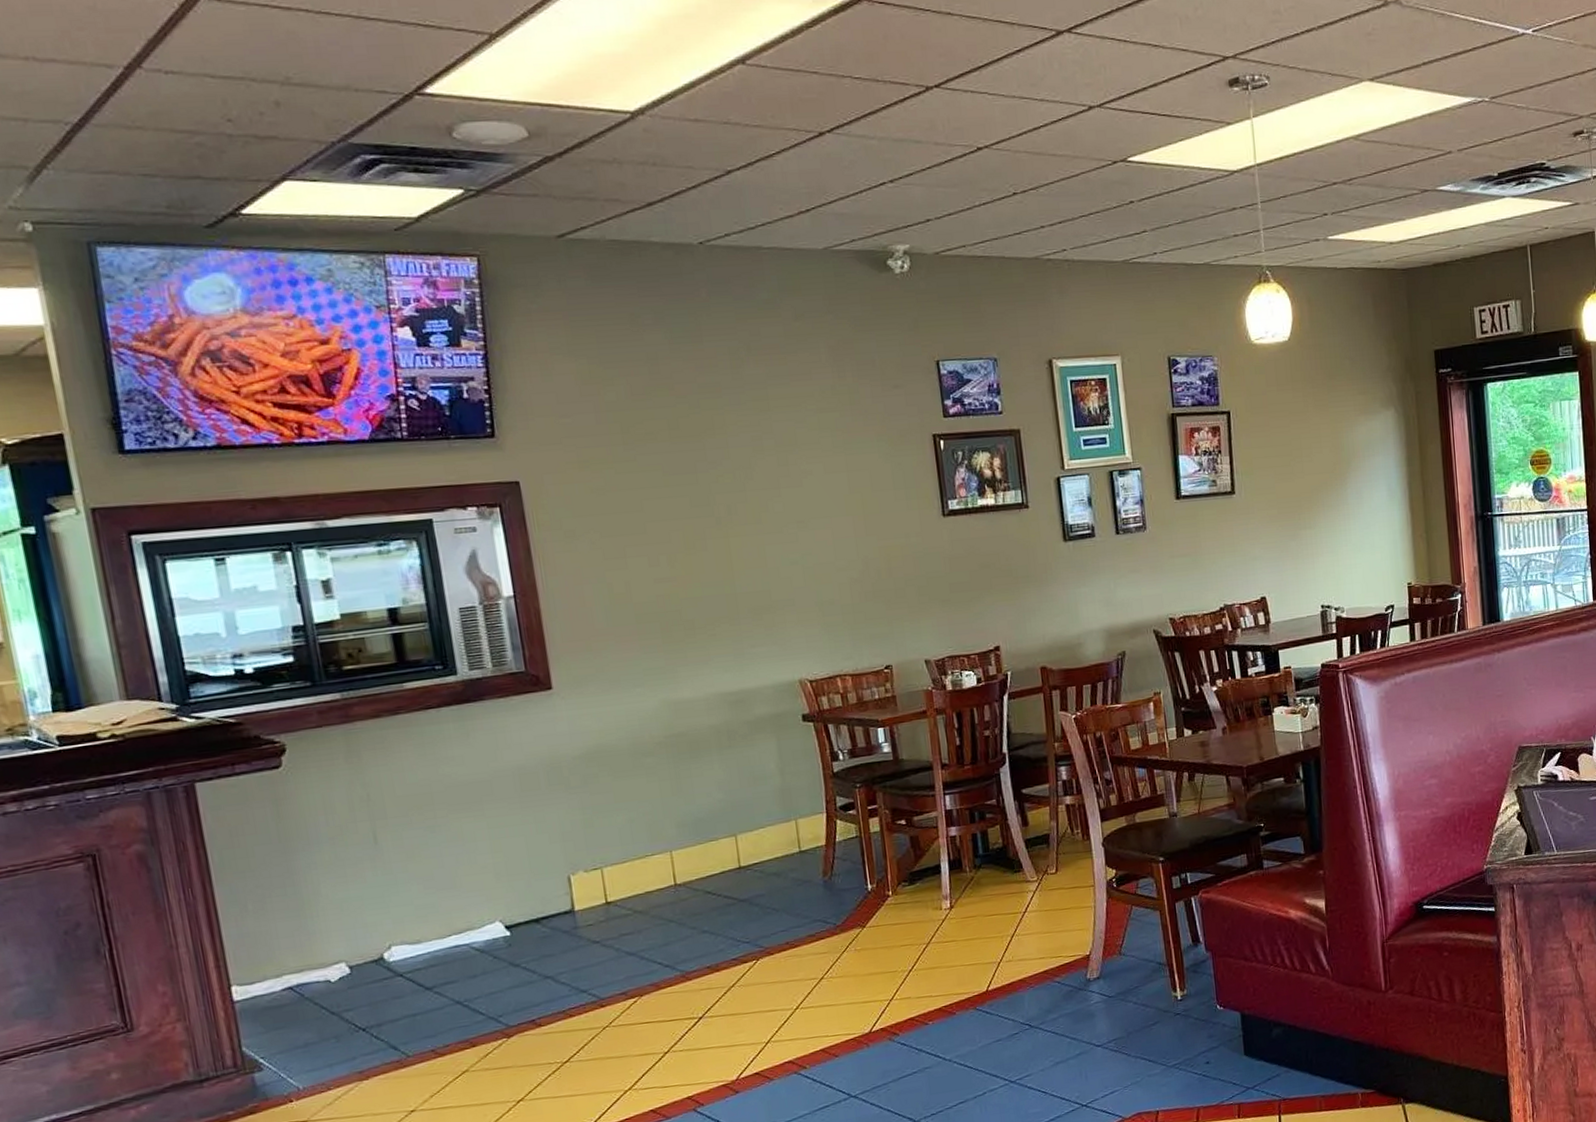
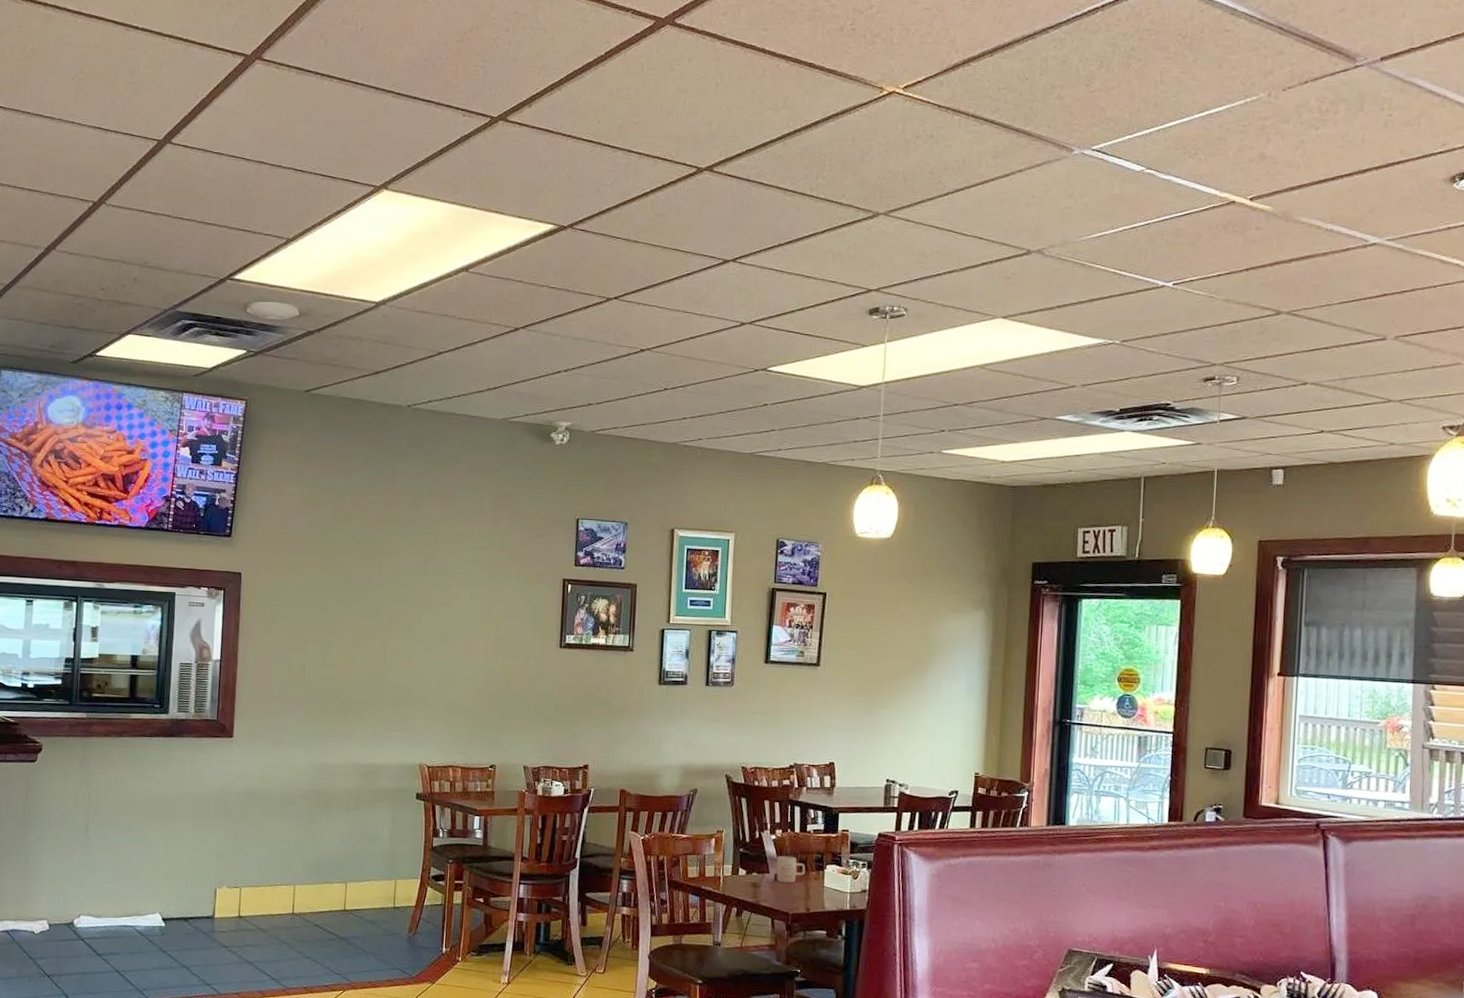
mug: none [1221,705,1254,736] -> present [776,855,806,884]

